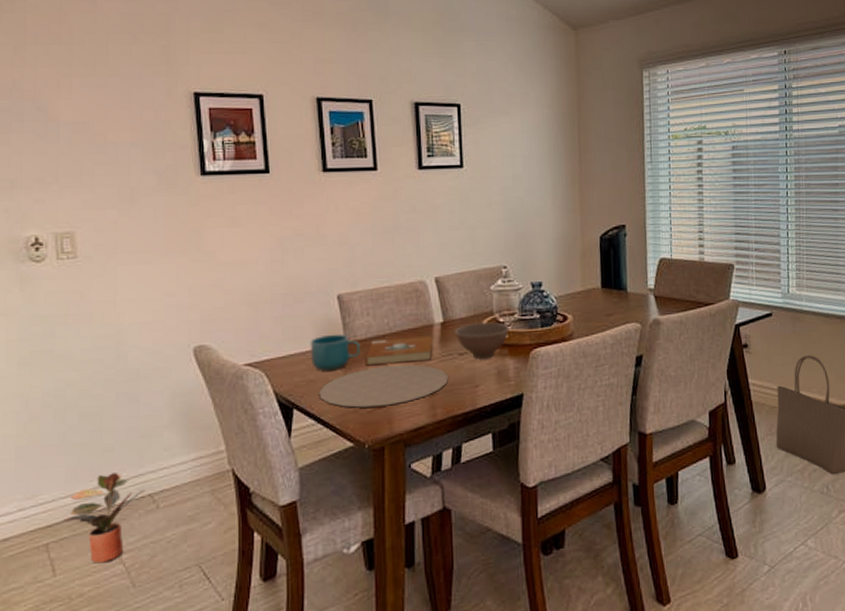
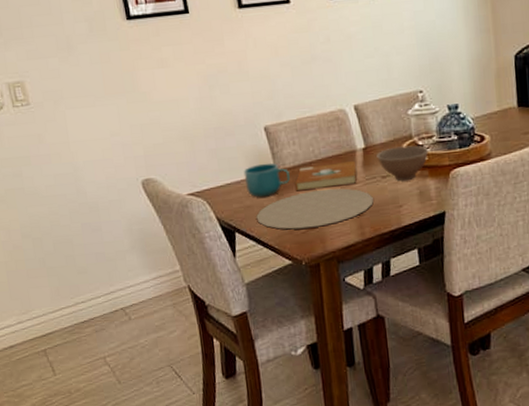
potted plant: present [62,473,145,564] -> none [54,291,117,365]

